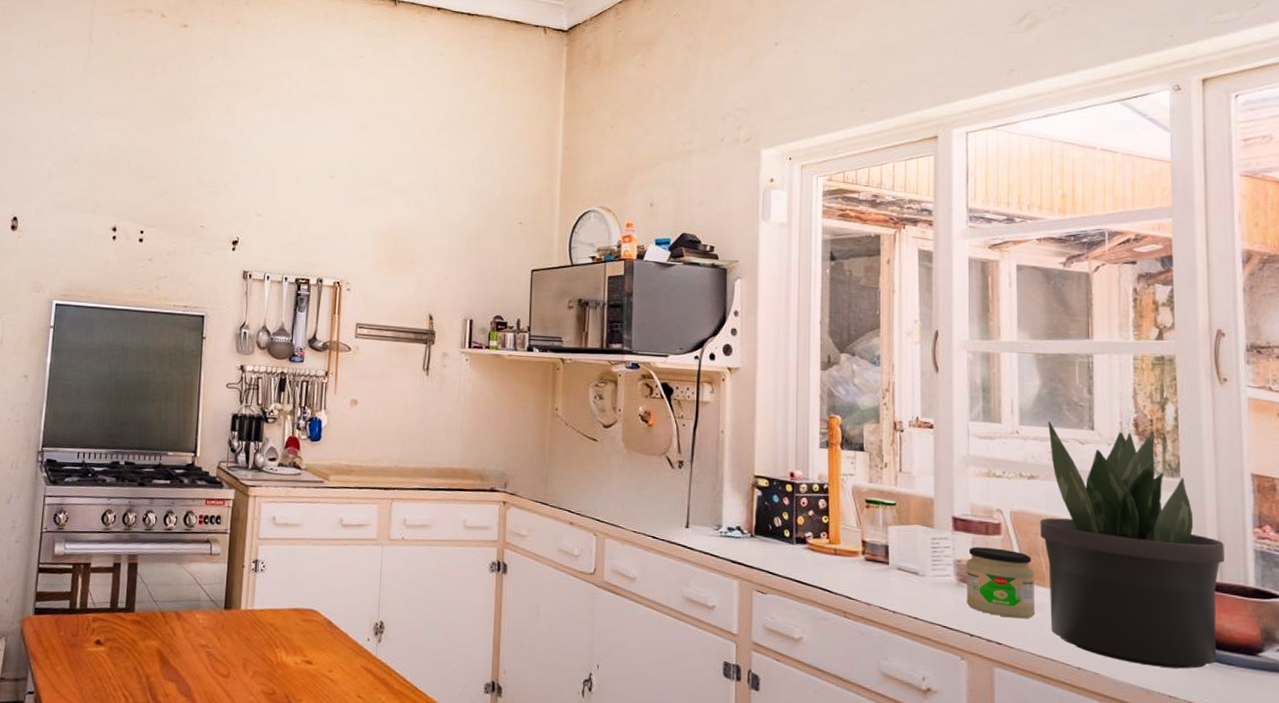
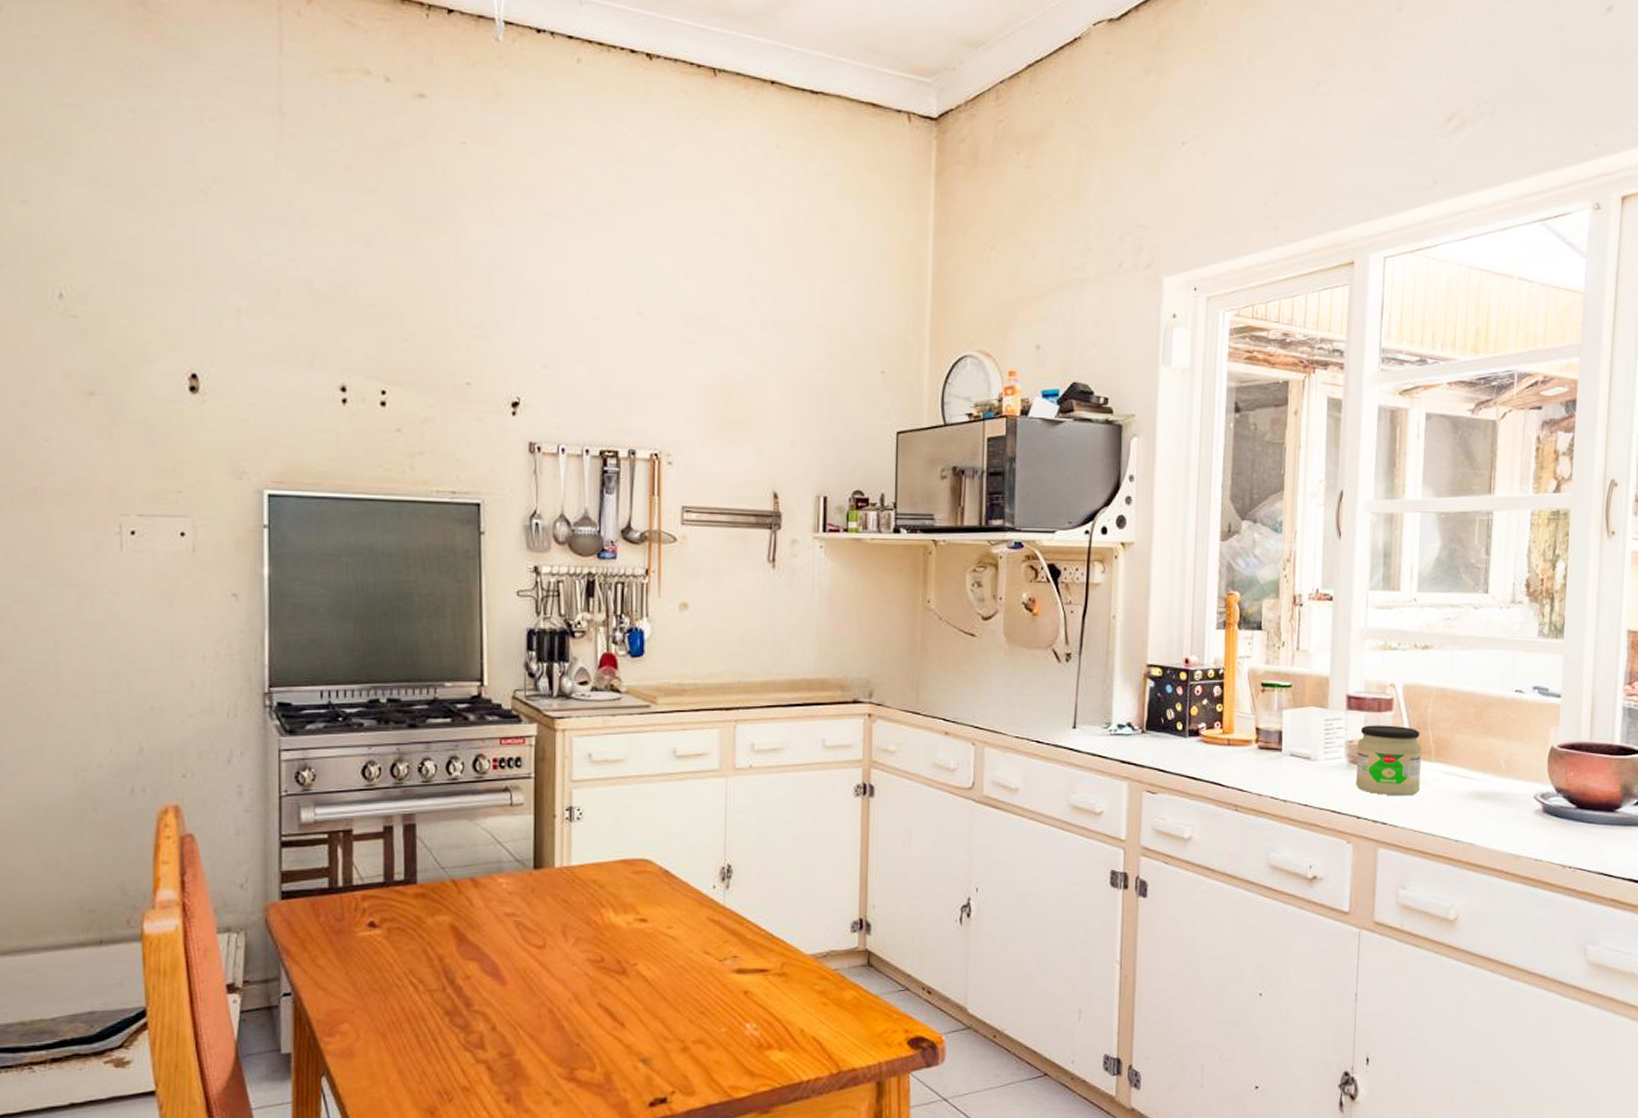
planter: present [1040,421,1225,669] -> none [1430,586,1597,832]

